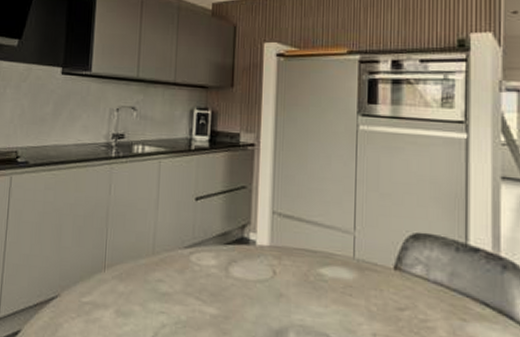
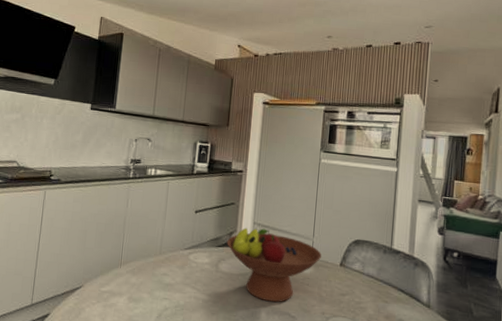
fruit bowl: none [238,219,367,319] -> present [227,228,321,303]

